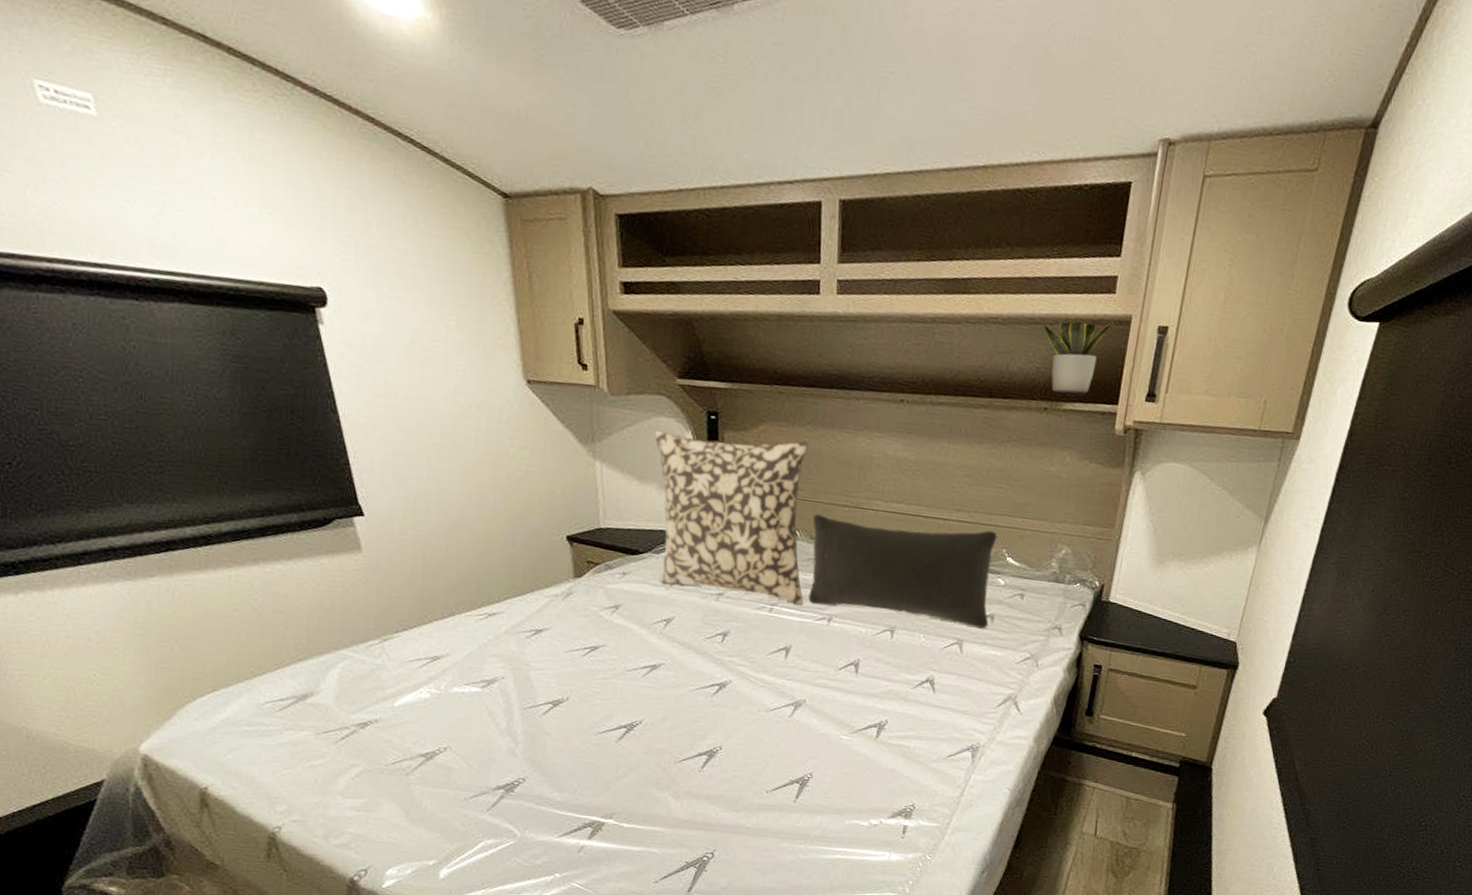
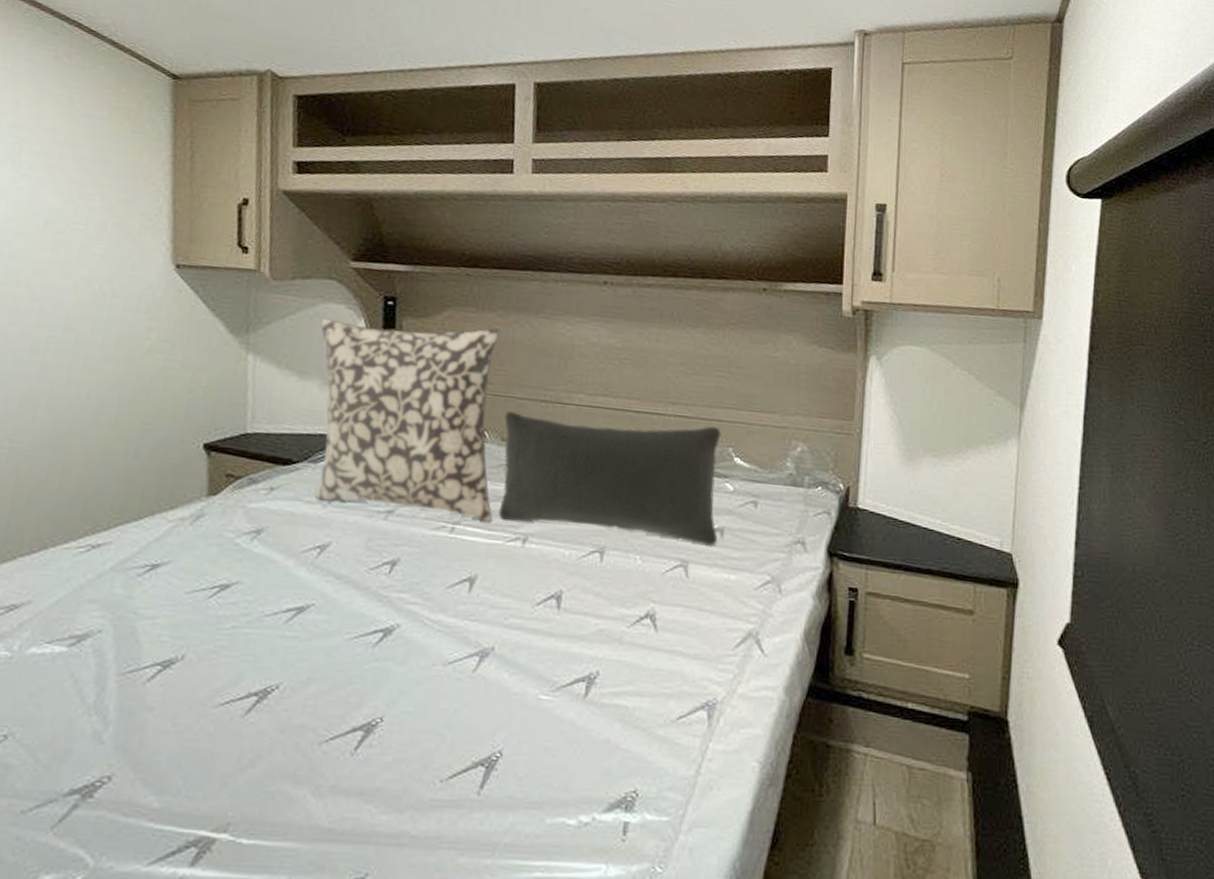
potted plant: present [1043,290,1114,396] -> none [755,169,829,275]

